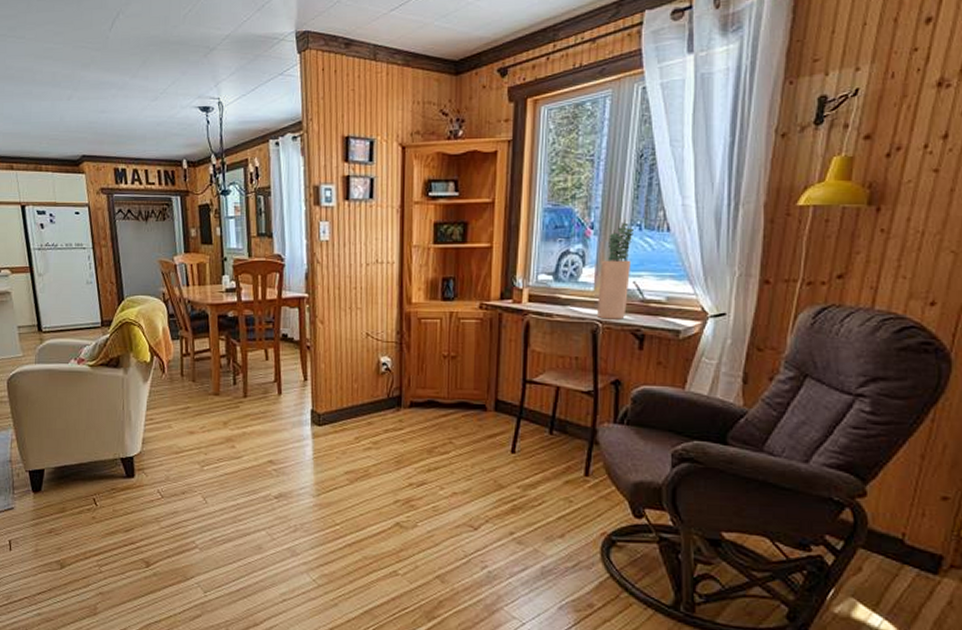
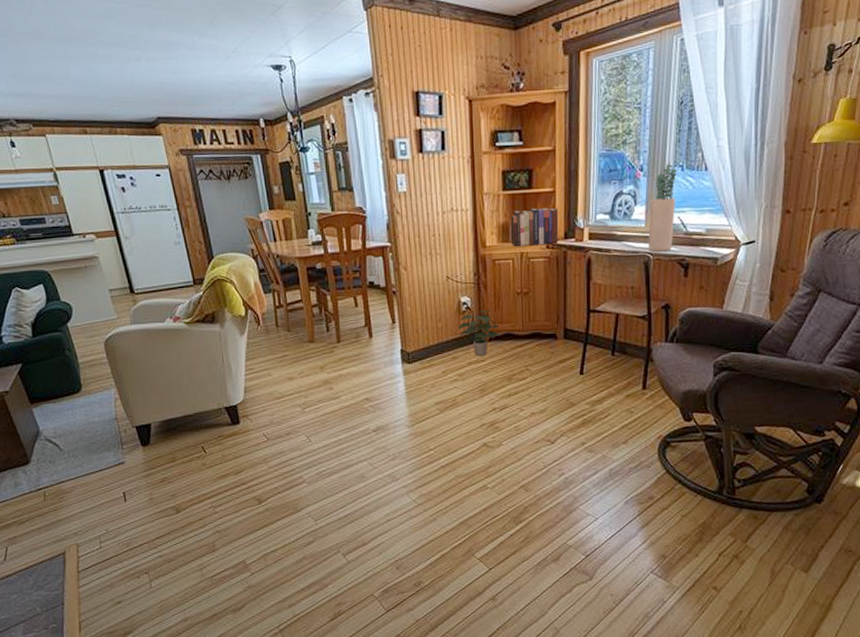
potted plant: none [375,372,423,424] -> present [458,310,501,357]
books: none [441,264,495,305] -> present [511,207,559,246]

